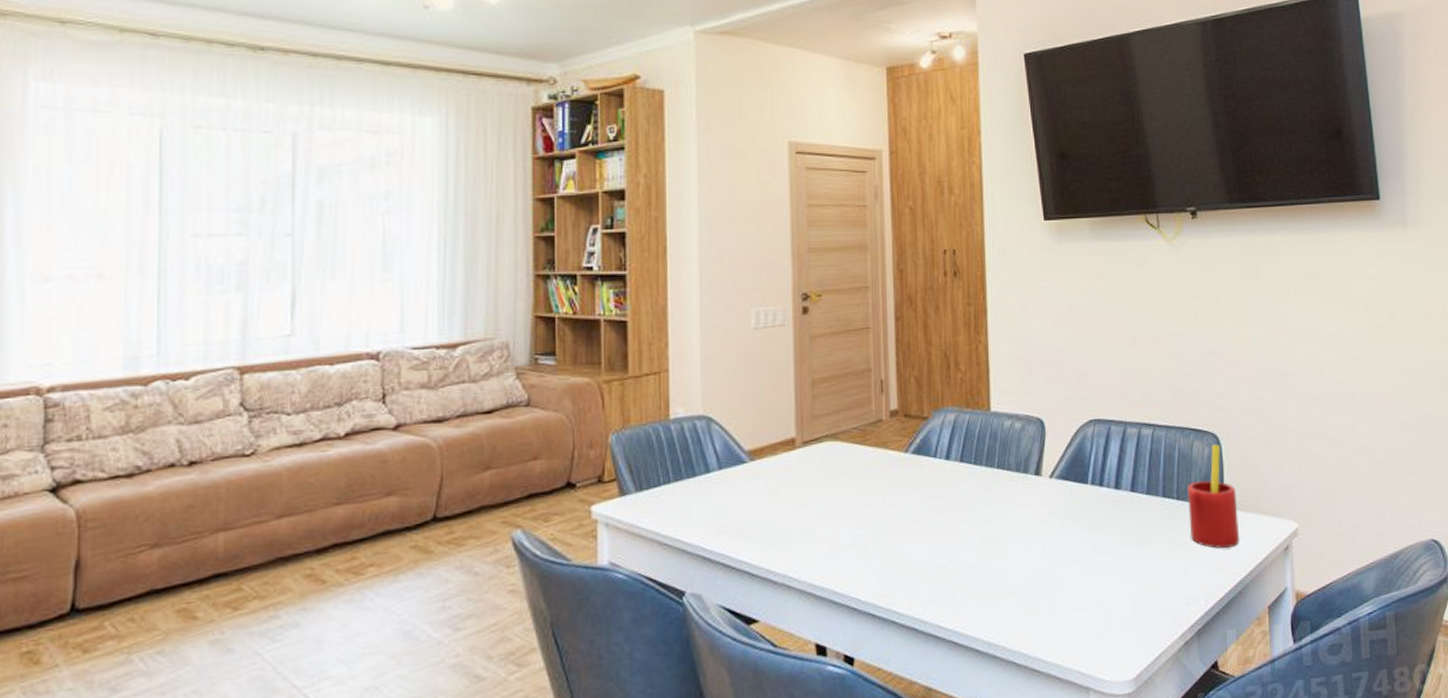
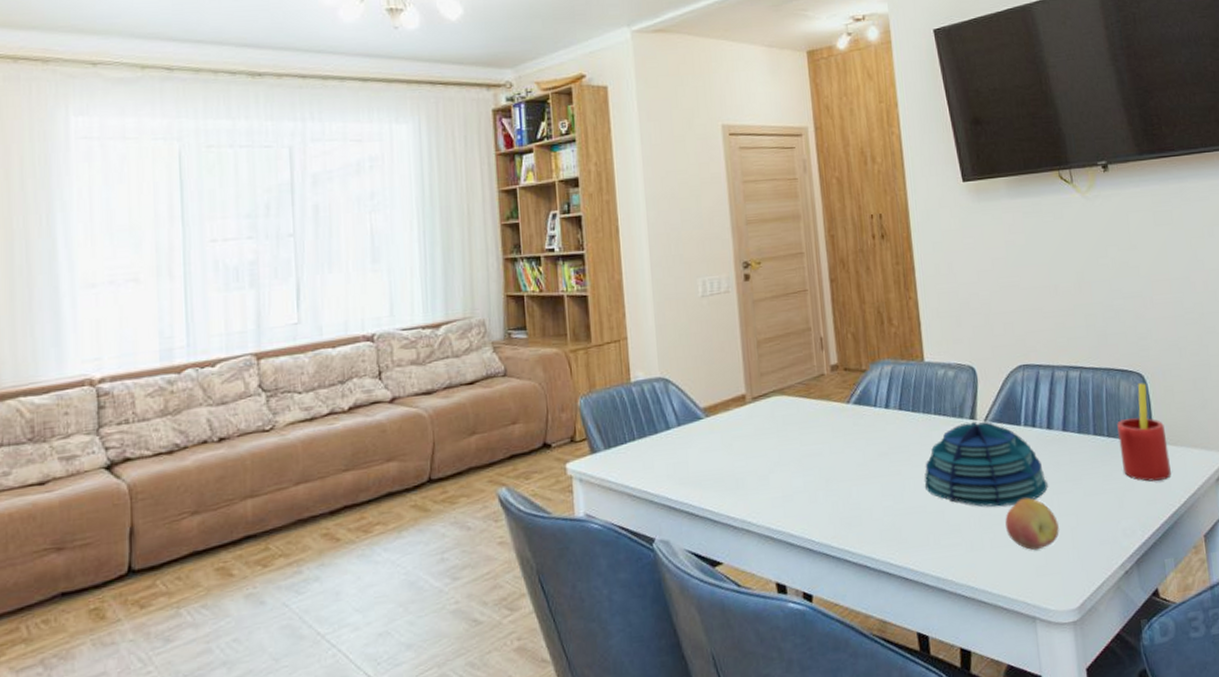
decorative bowl: none [983,478,1111,570] -> present [924,422,1048,507]
fruit: none [1064,560,1120,617] -> present [1005,497,1059,551]

